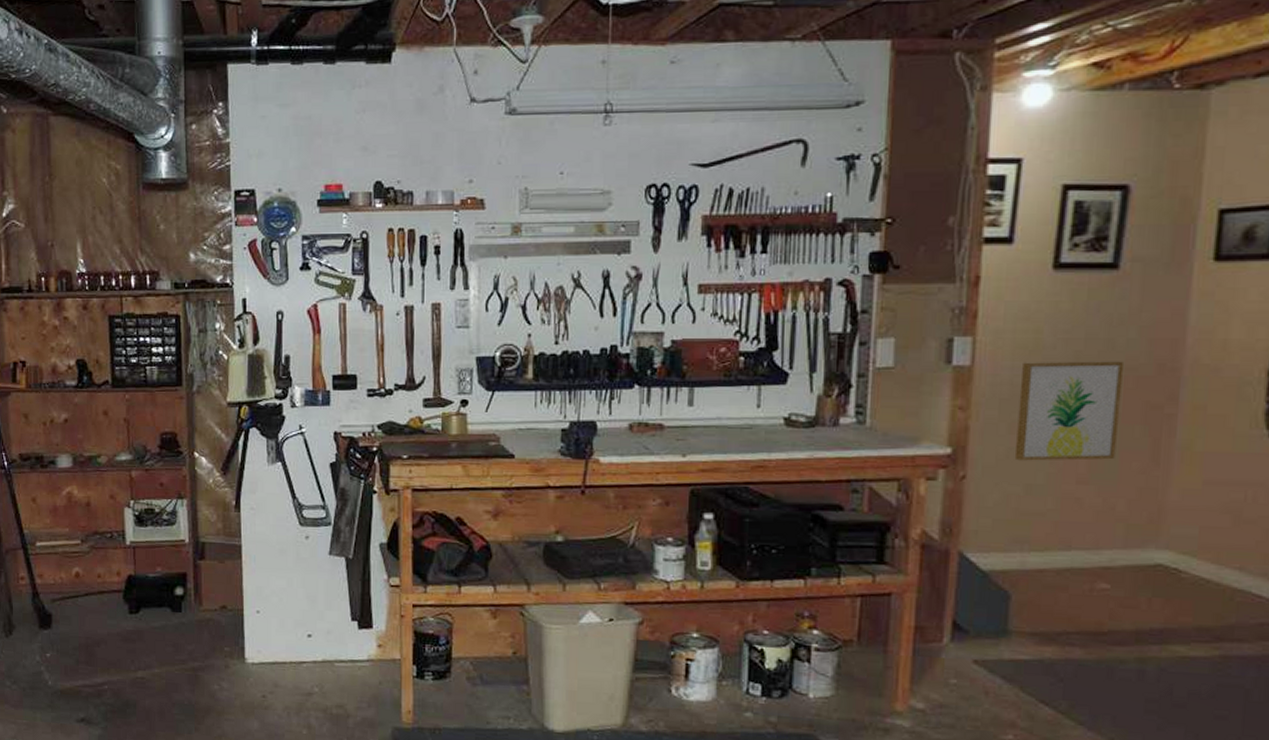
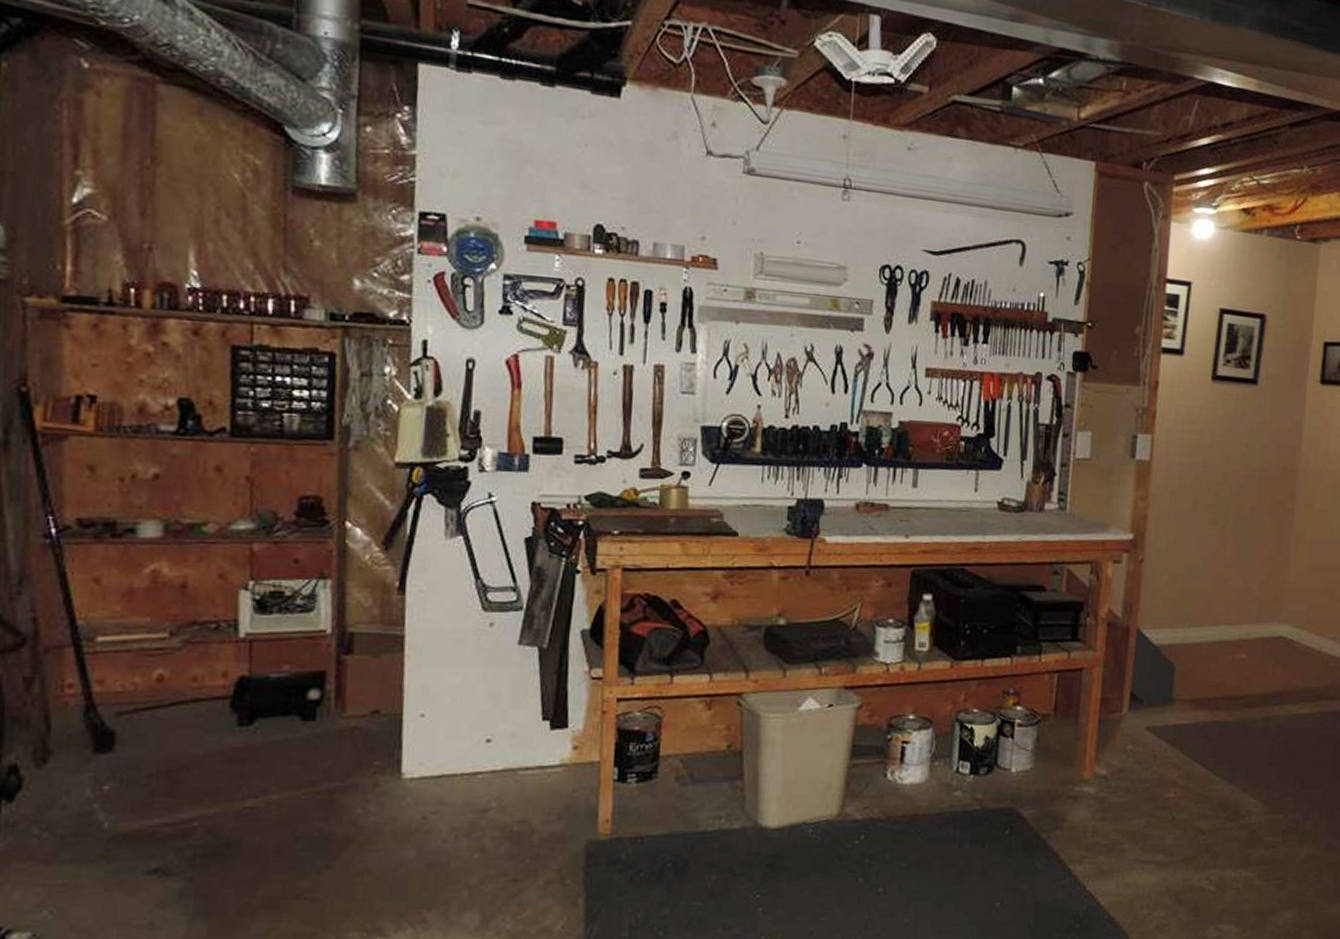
wall art: present [1014,361,1125,461] -> none [1180,459,1260,547]

